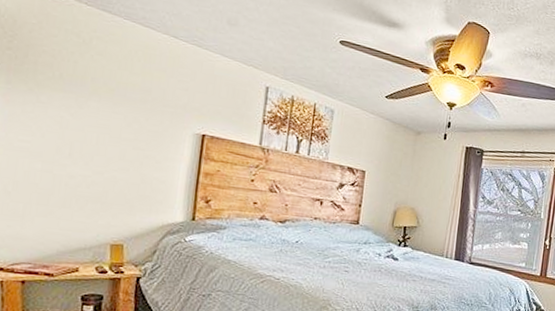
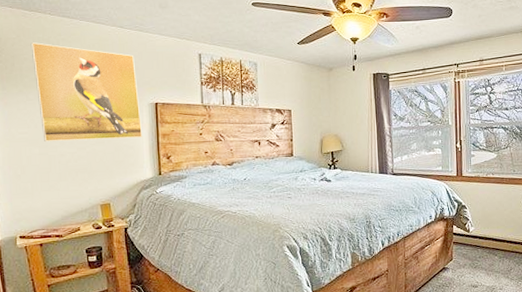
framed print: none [50,33,186,173] -> present [30,42,143,141]

